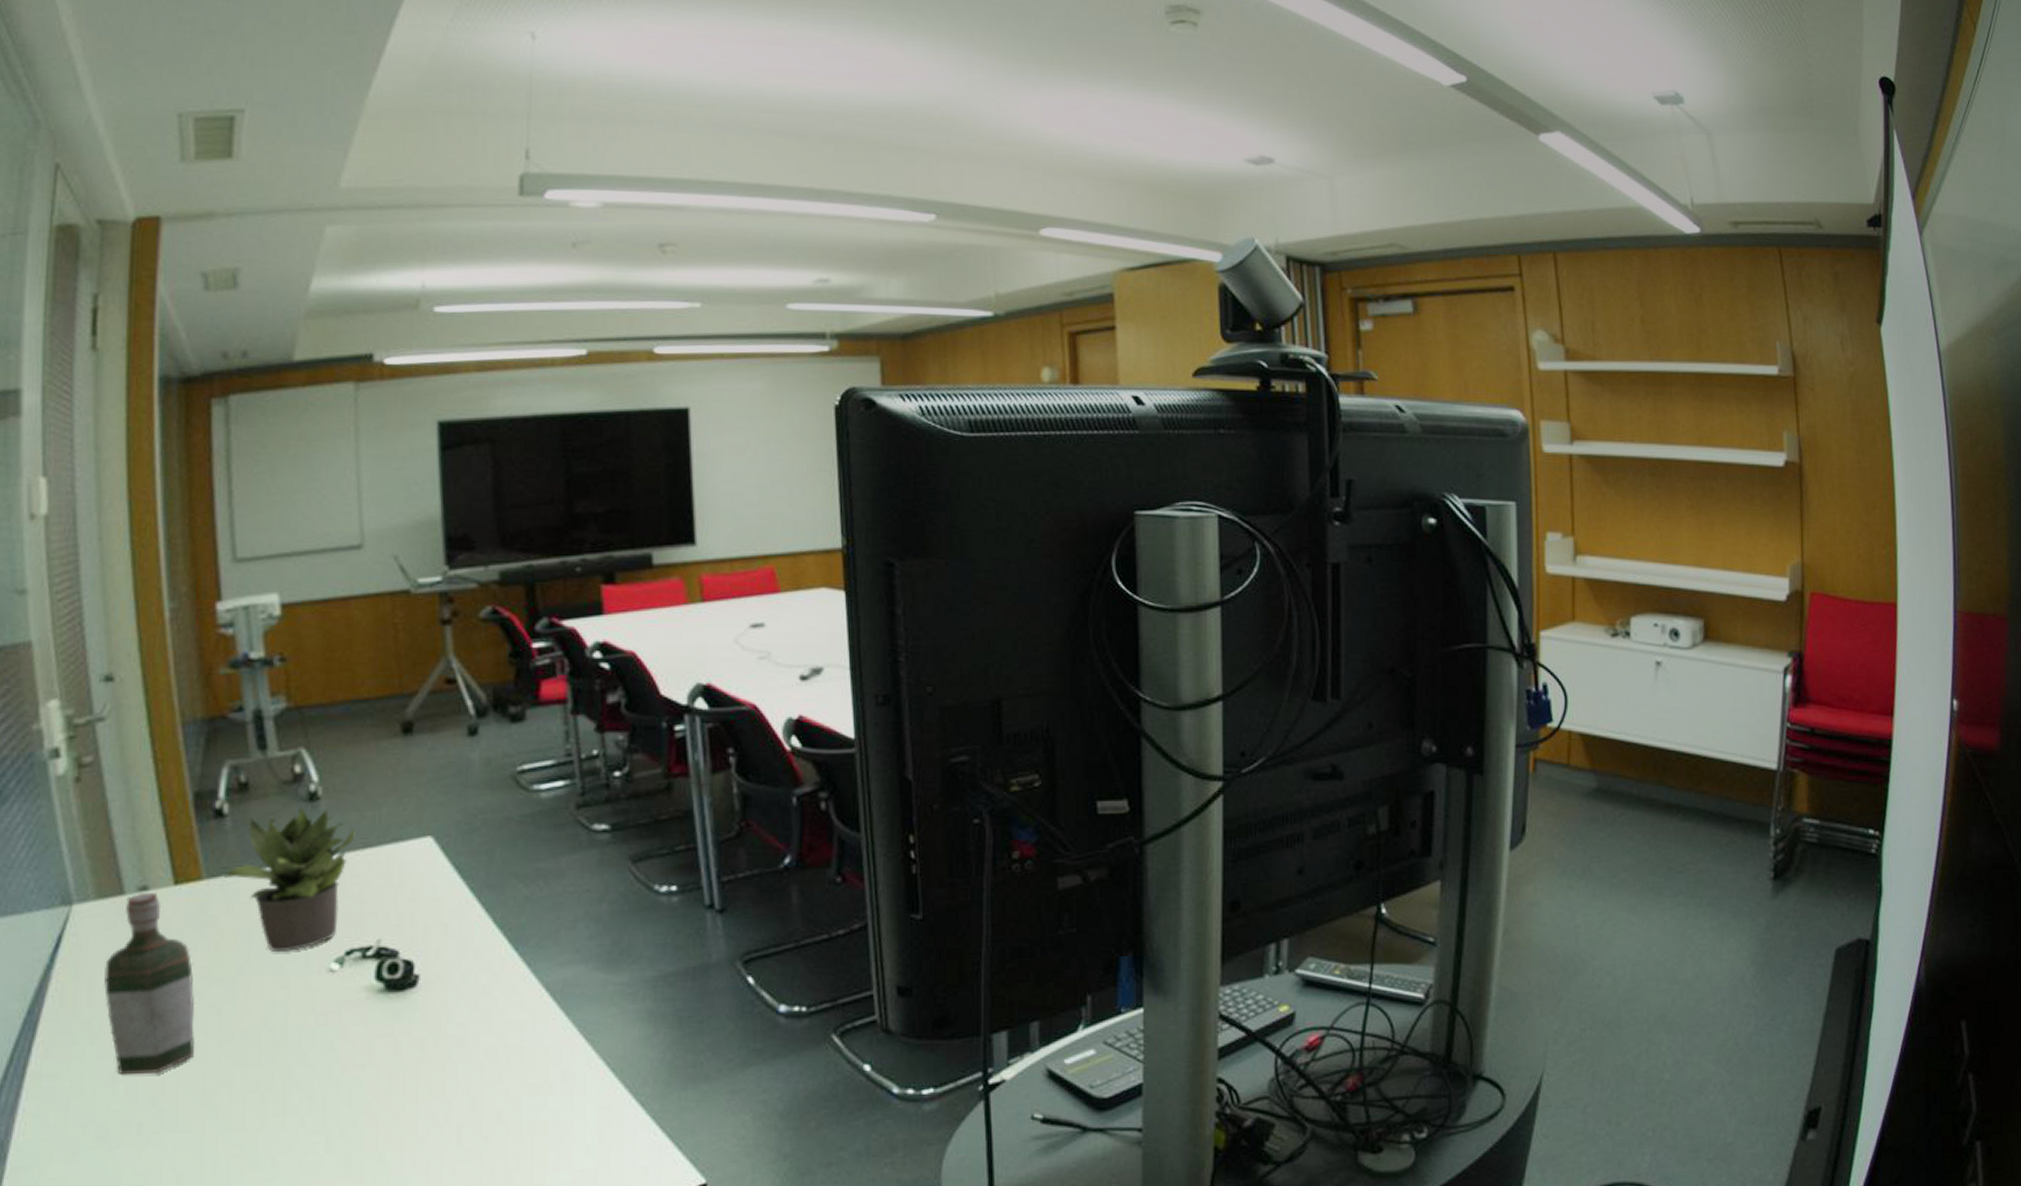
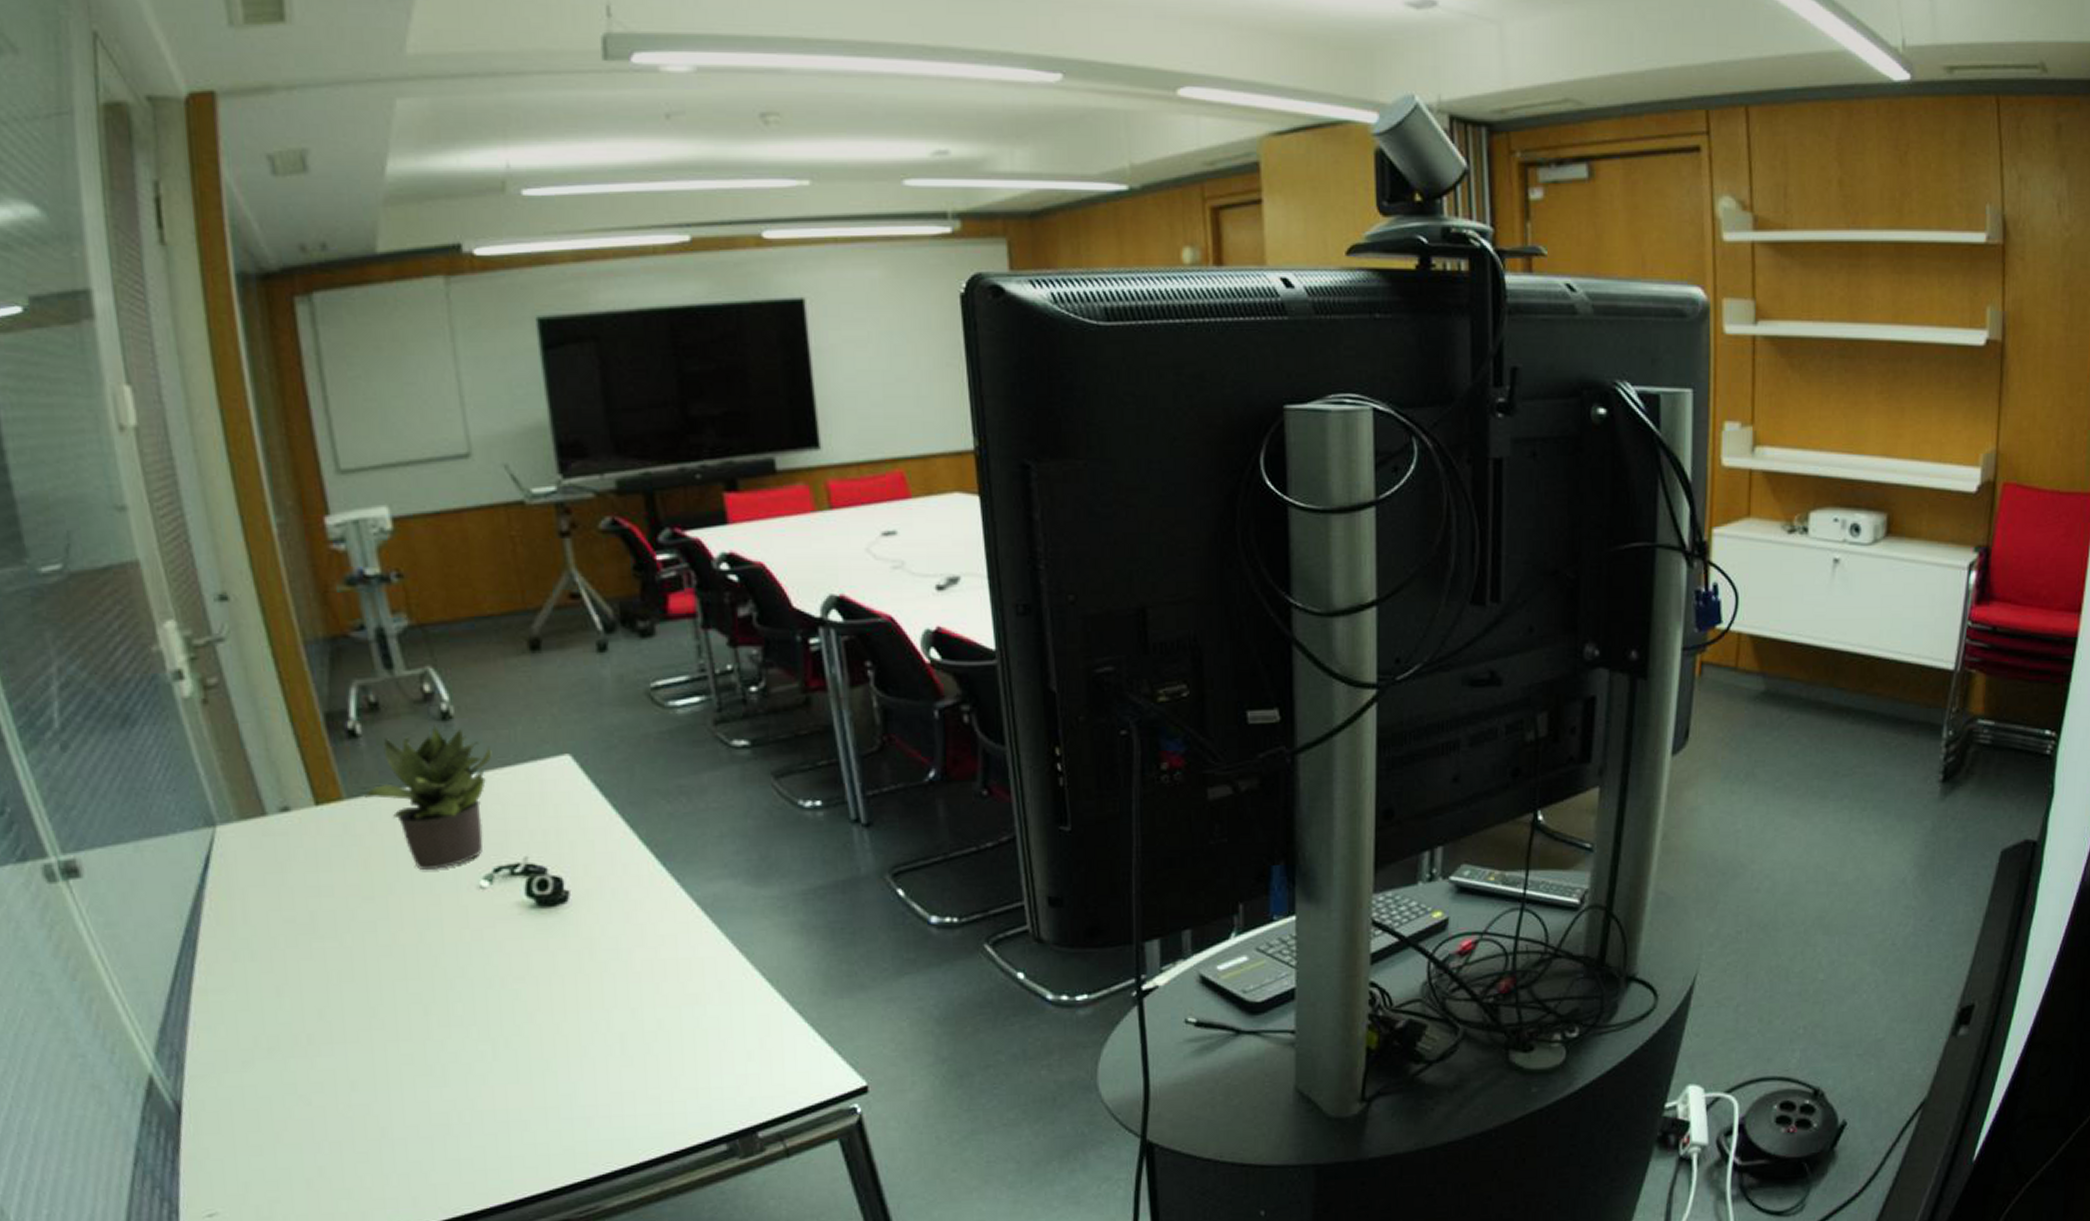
bottle: present [104,892,195,1076] -> none [256,812,354,990]

